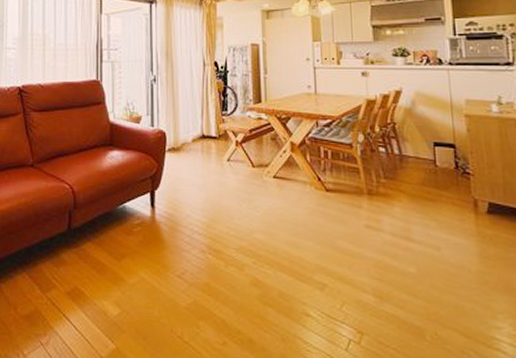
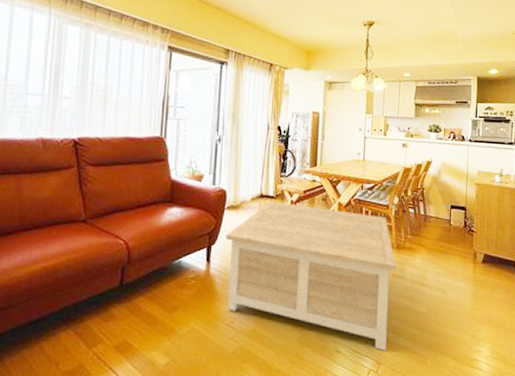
coffee table: none [168,142,371,318] -> present [225,201,397,351]

